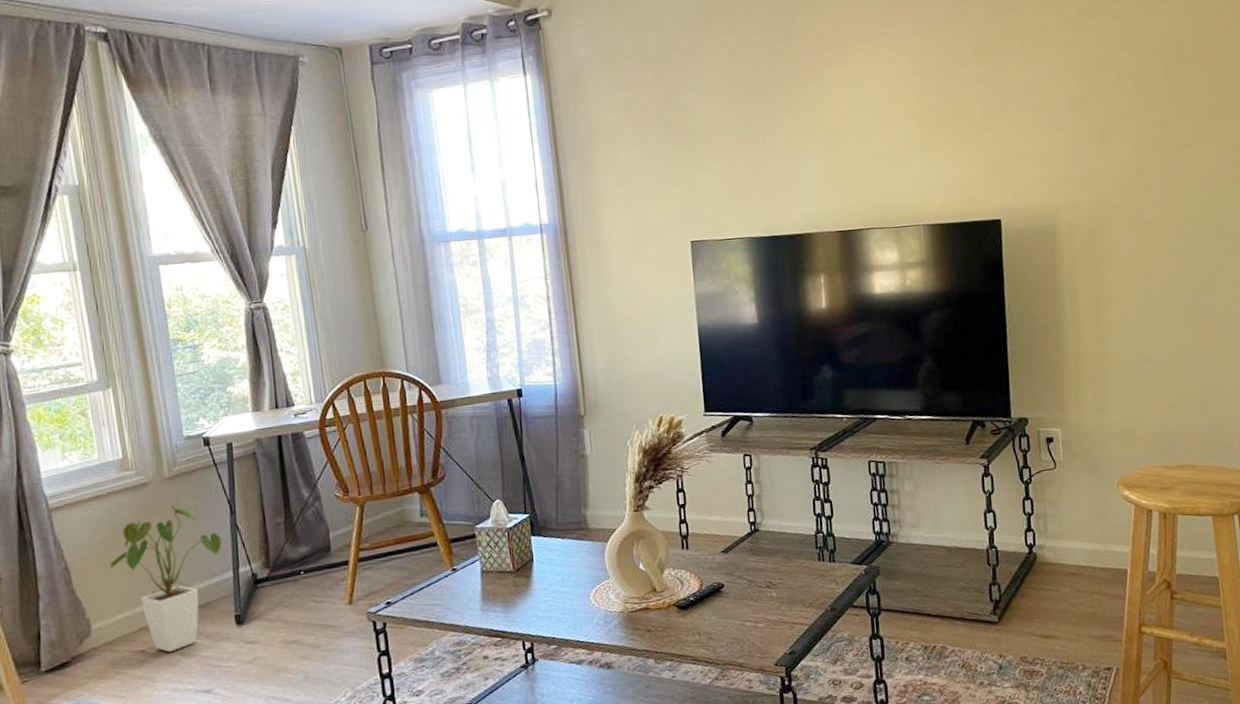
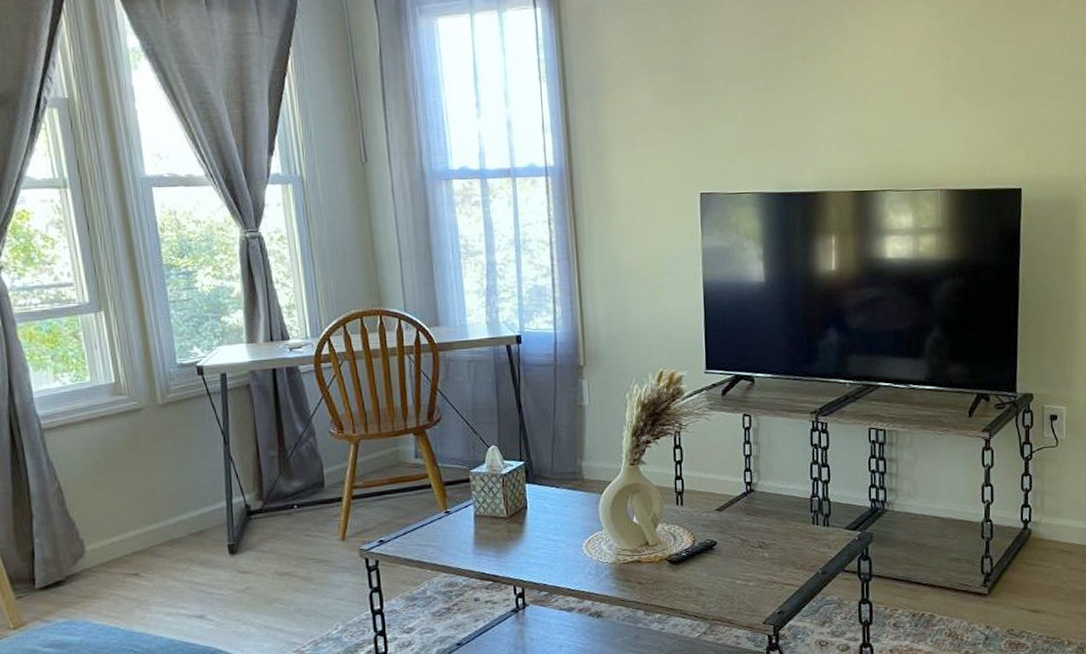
house plant: present [110,504,222,653] -> none [103,431,216,577]

